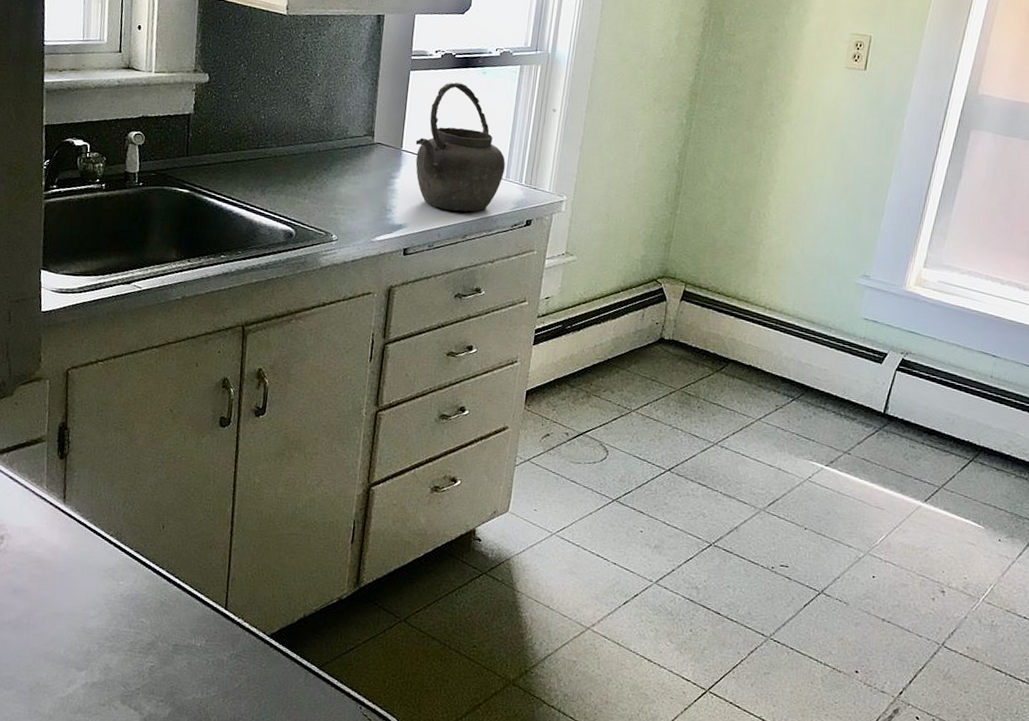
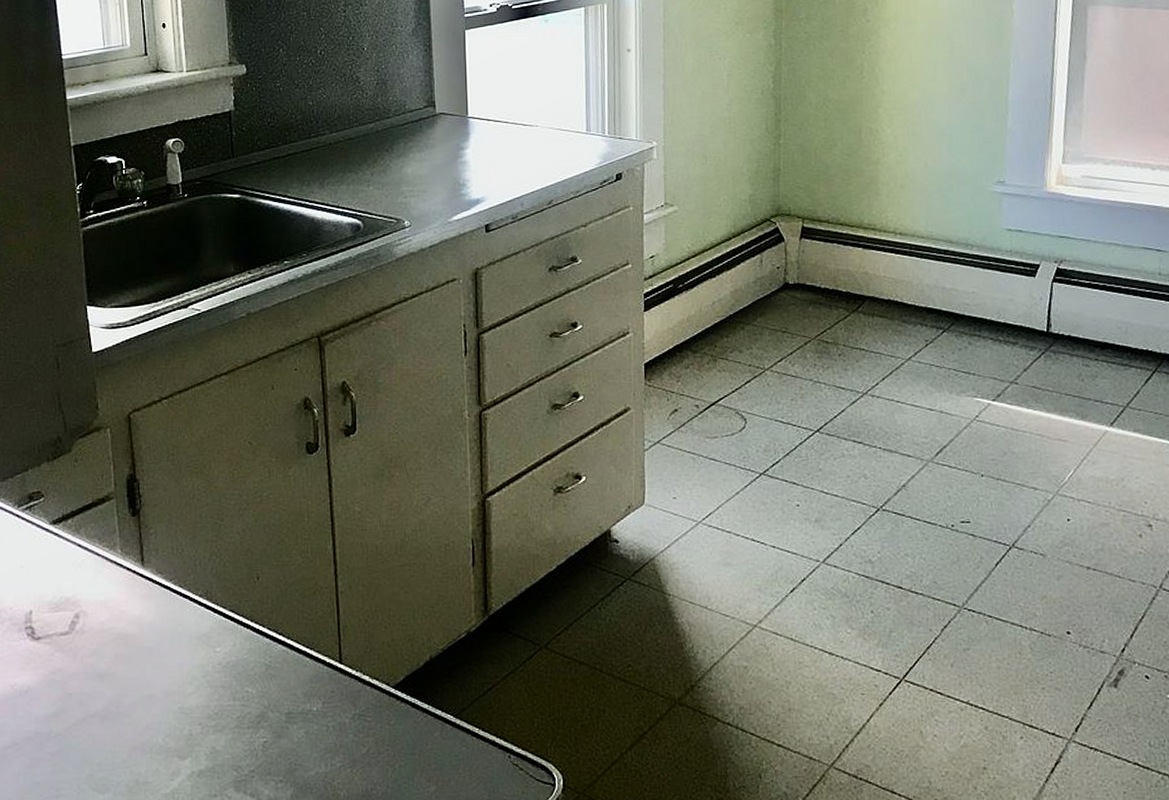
kettle: present [415,82,506,212] -> none [482,35,584,175]

